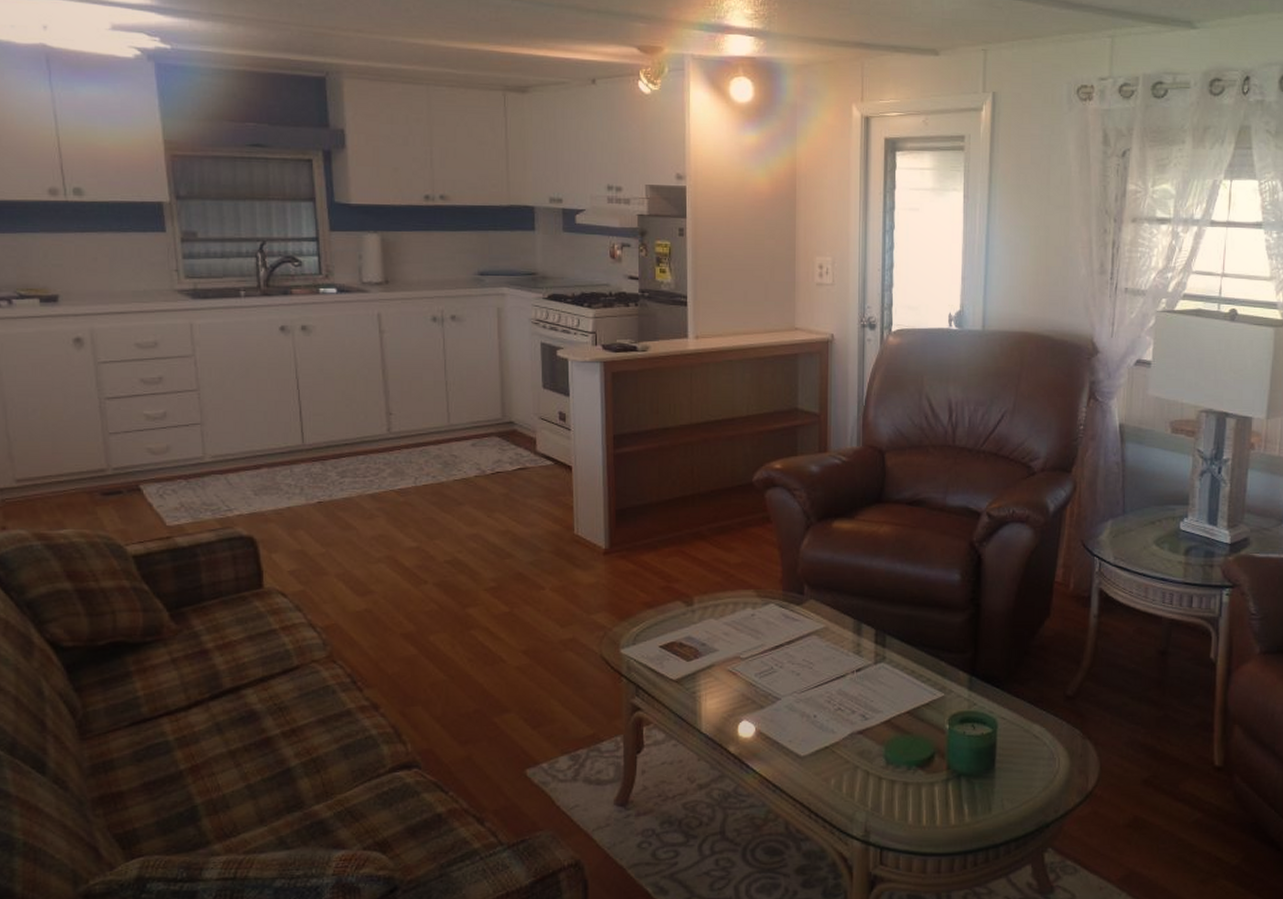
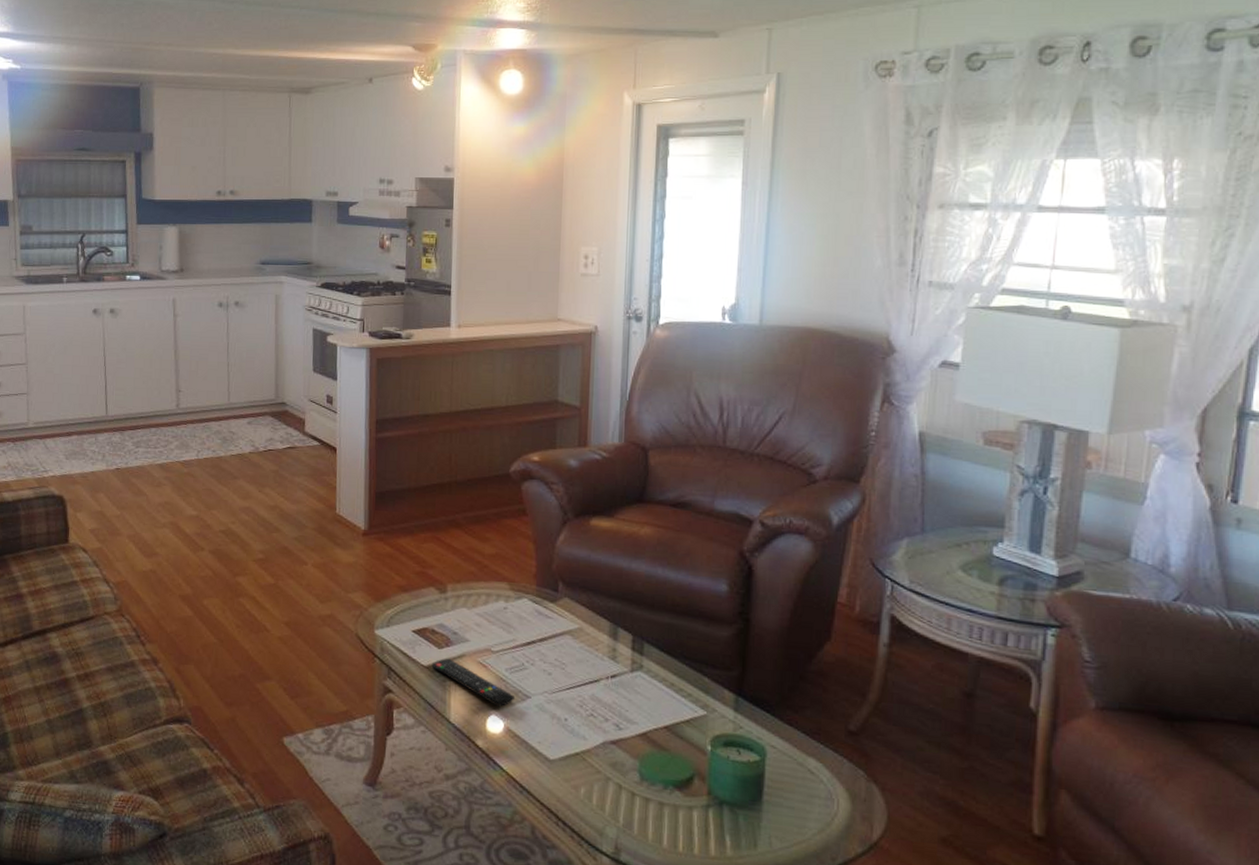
remote control: none [680,669,765,711] -> present [431,658,514,707]

